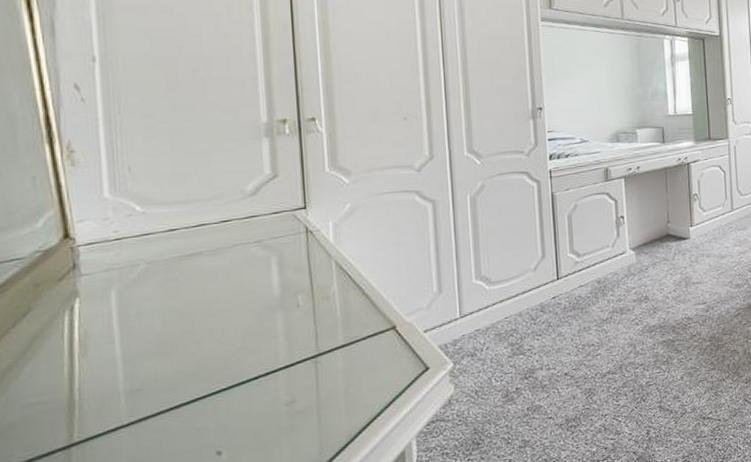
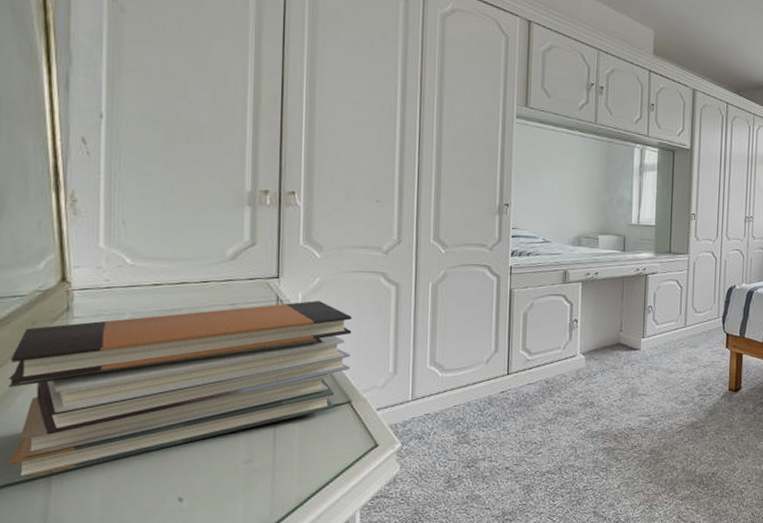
book stack: none [13,227,392,452] -> present [9,301,352,476]

